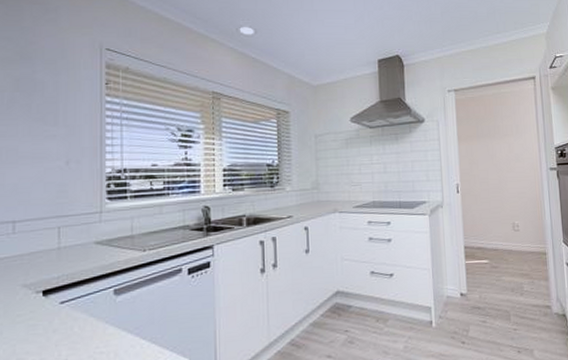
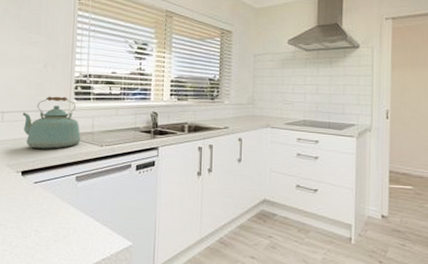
kettle: none [40,197,118,262] -> present [22,96,81,149]

